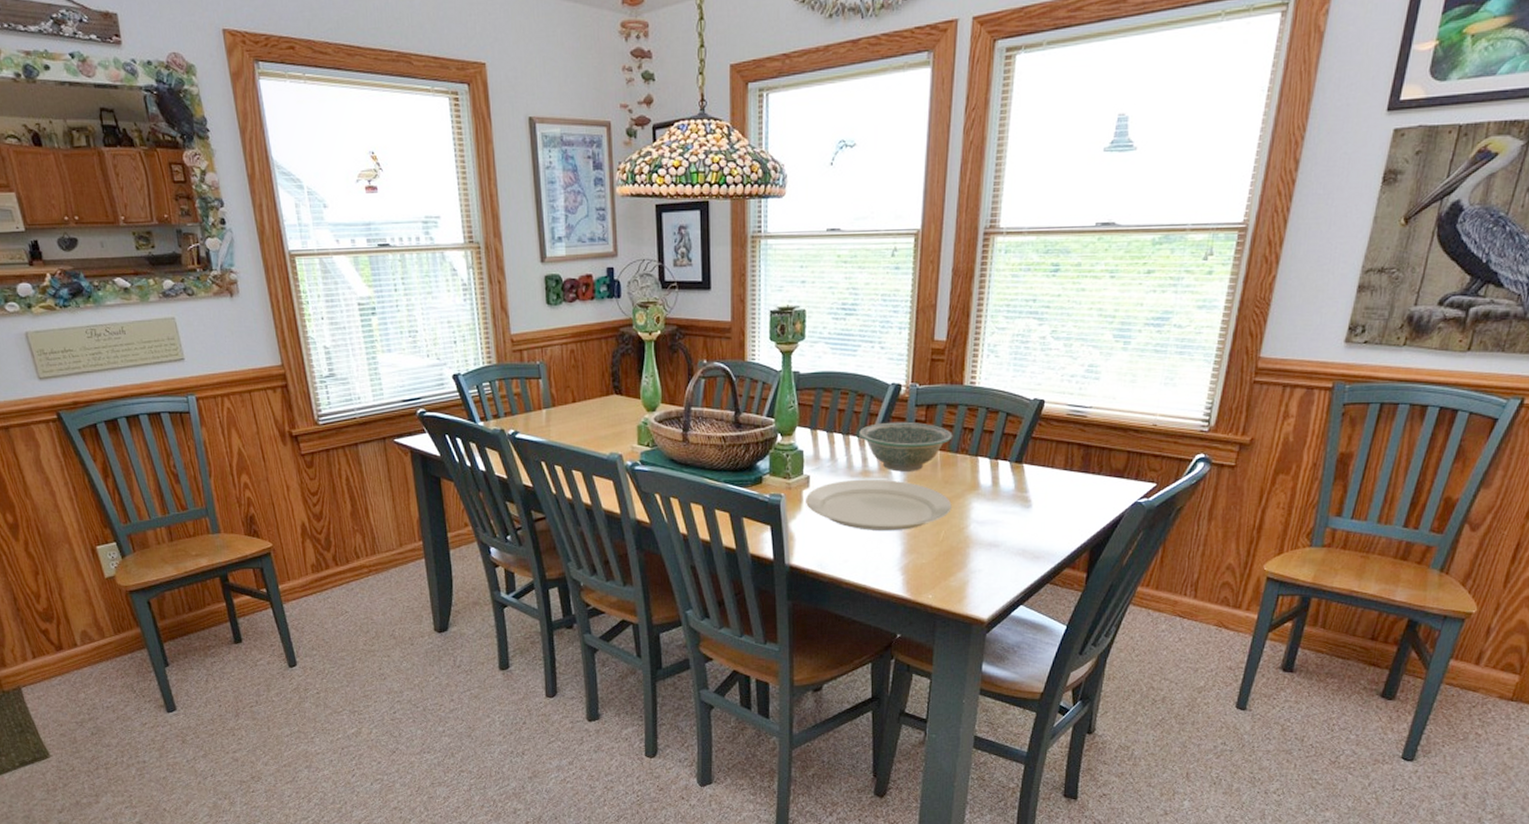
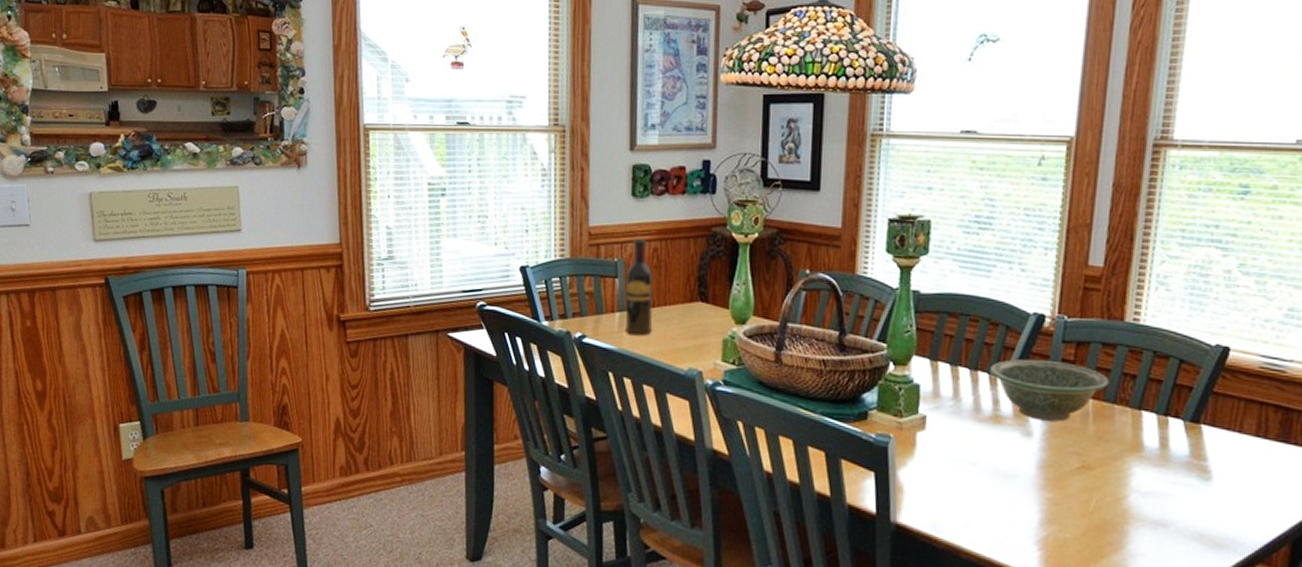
wine bottle: none [548,342,575,430] -> present [625,238,653,337]
plate: present [806,479,952,530] -> none [920,425,1106,494]

